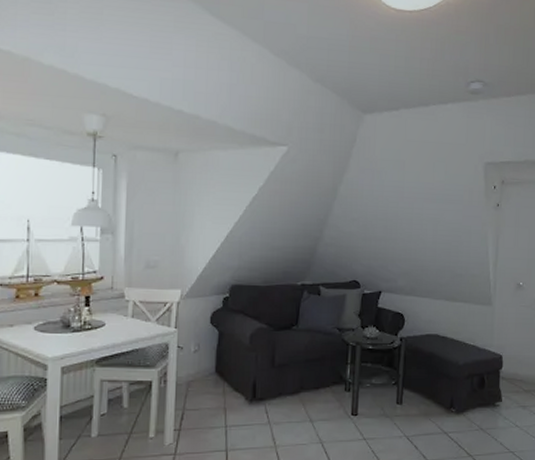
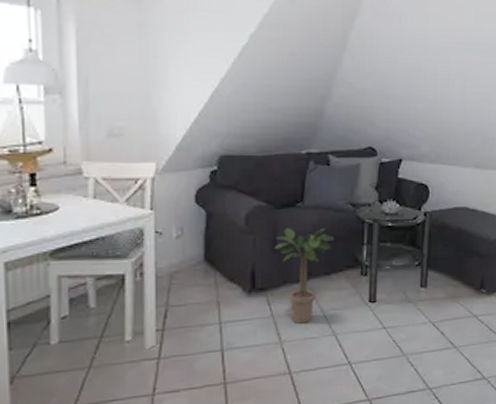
potted plant: none [272,347,323,431] -> present [274,227,334,324]

